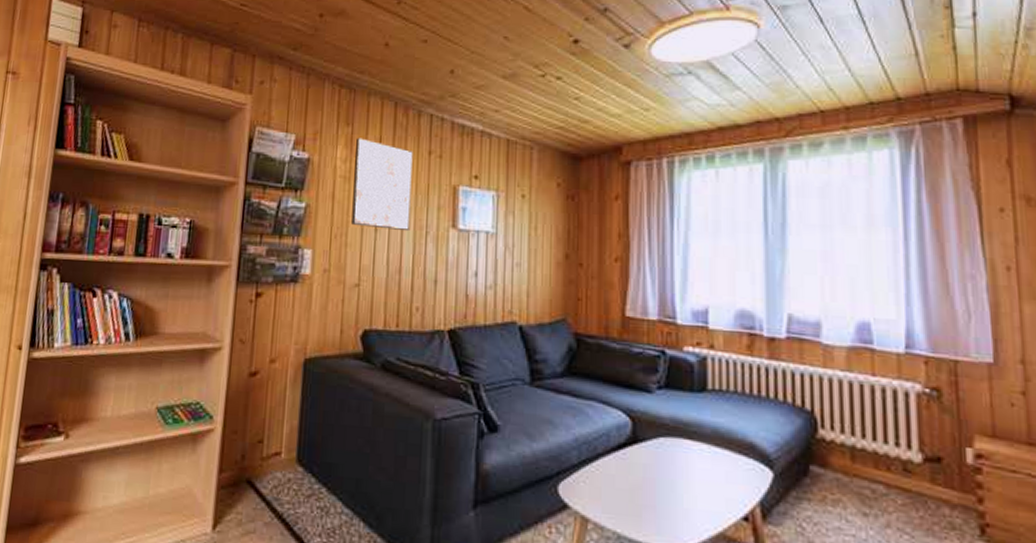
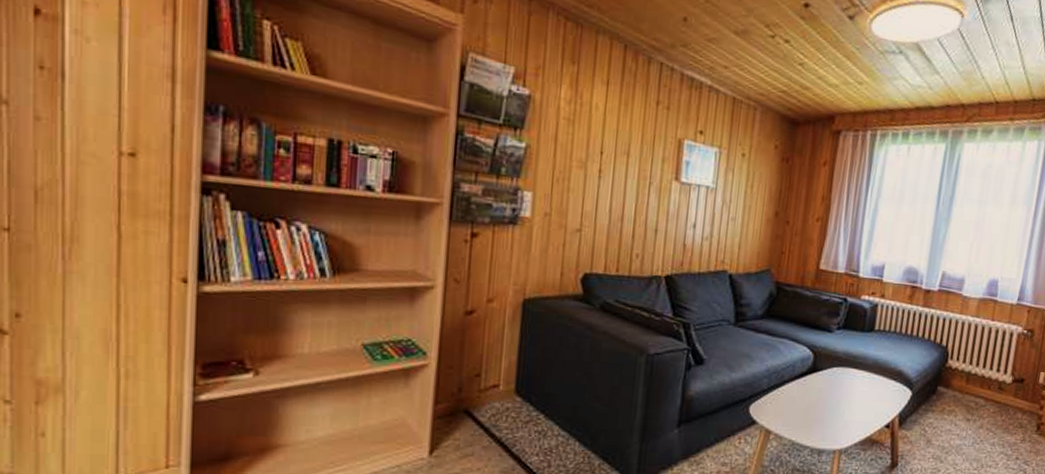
wall art: present [351,138,413,232] -> none [575,78,641,181]

